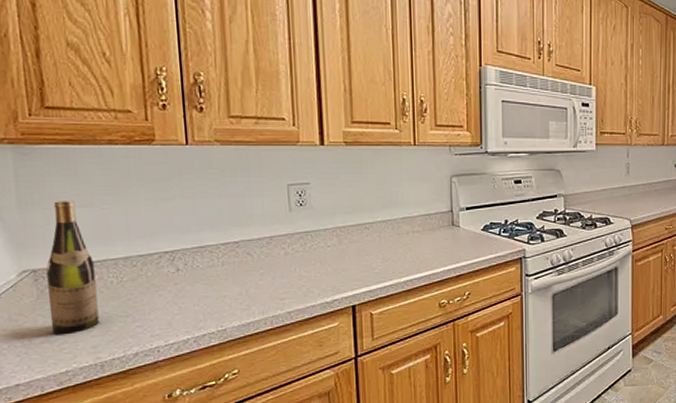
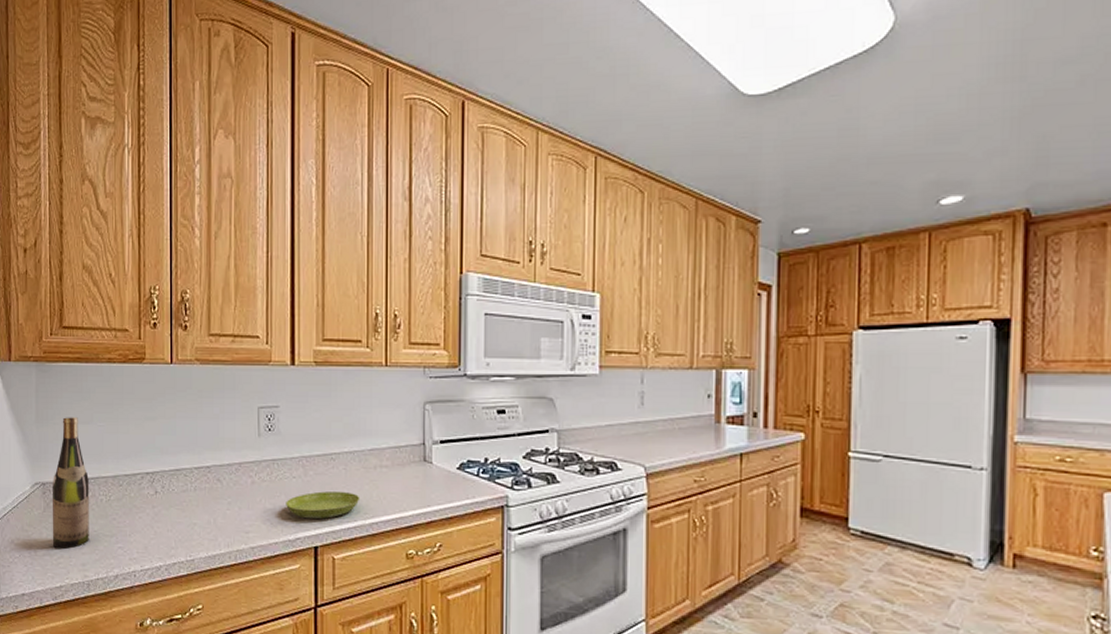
saucer: none [321,255,395,281] -> present [286,491,360,519]

